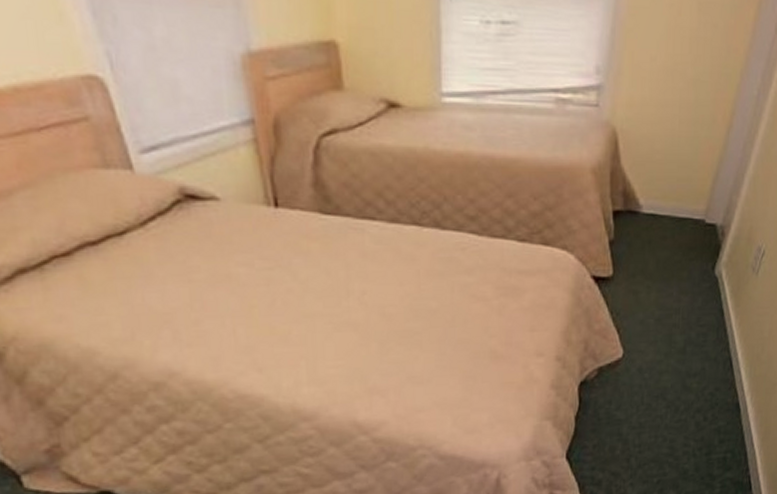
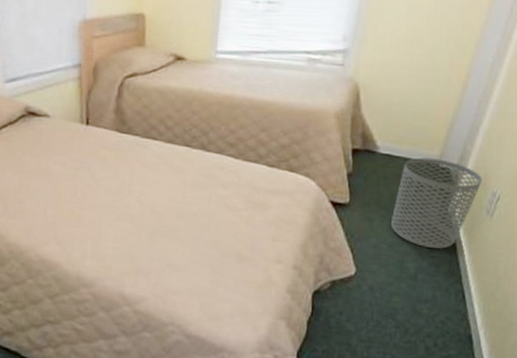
waste bin: none [658,214,748,317] -> present [391,157,483,249]

